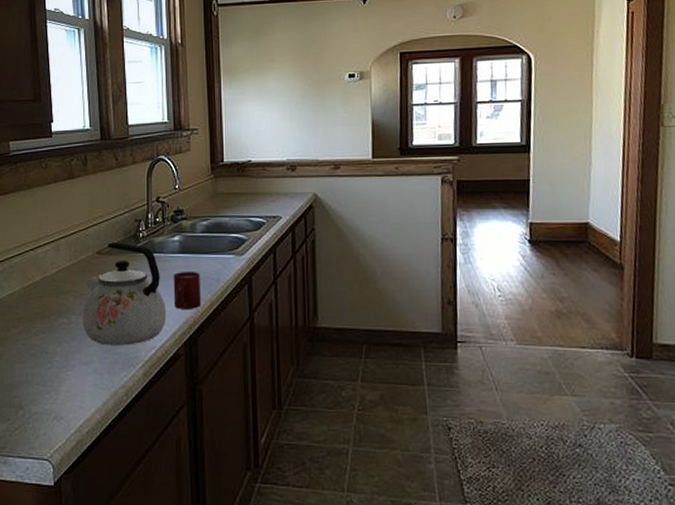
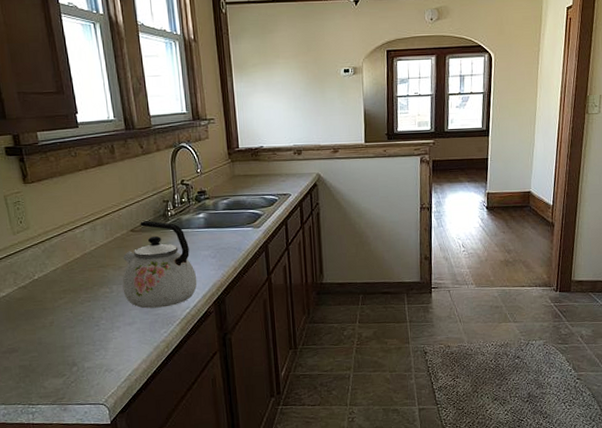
cup: present [173,271,202,309] -> none [200,242,227,275]

